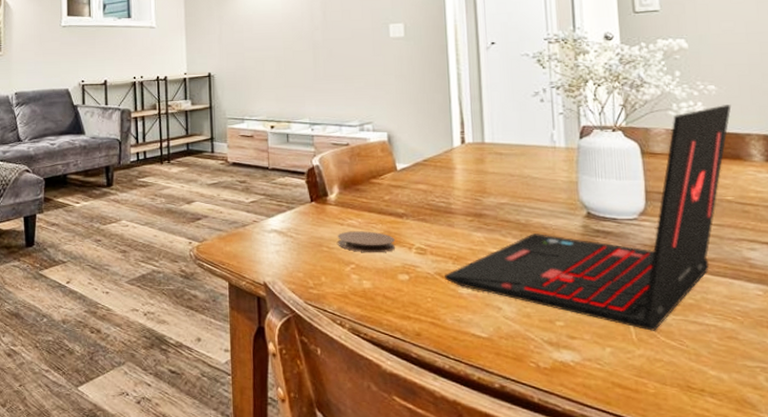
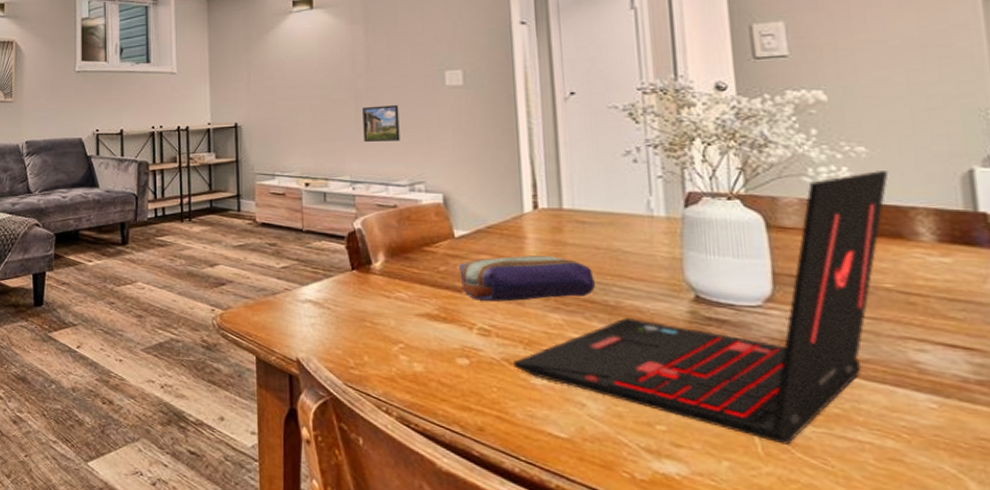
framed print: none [320,55,352,88] -> present [362,105,400,142]
coaster: present [337,231,396,253] -> none [383,305,454,332]
pencil case: none [401,183,511,224] -> present [459,255,596,302]

